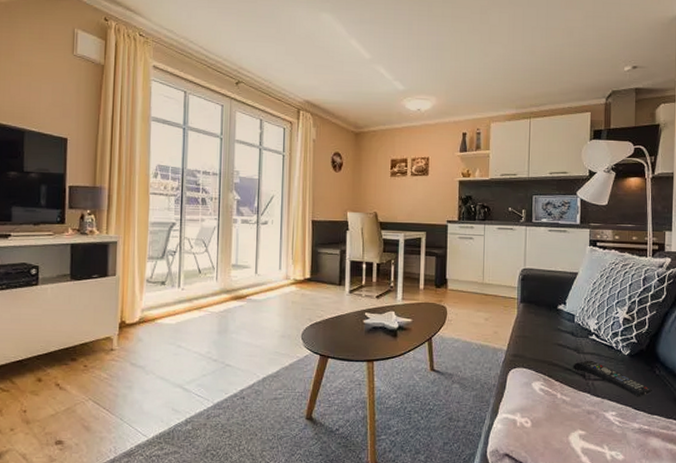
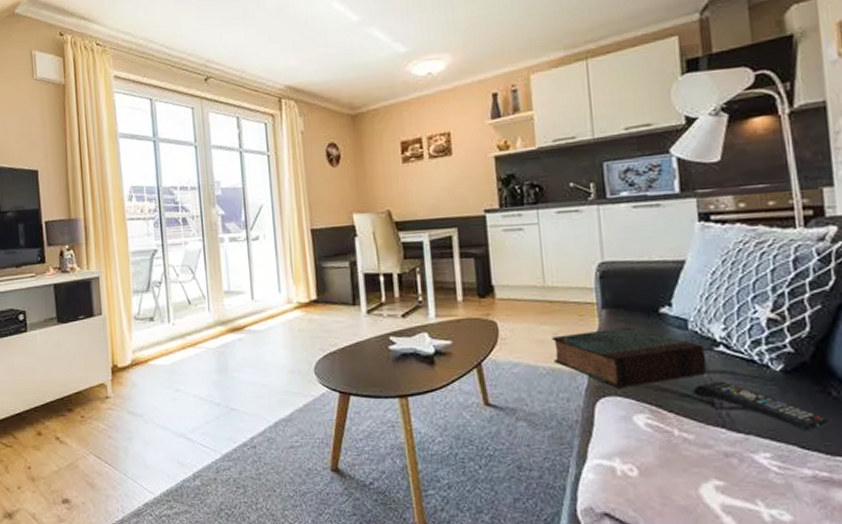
book: none [484,317,584,362] -> present [552,327,707,389]

